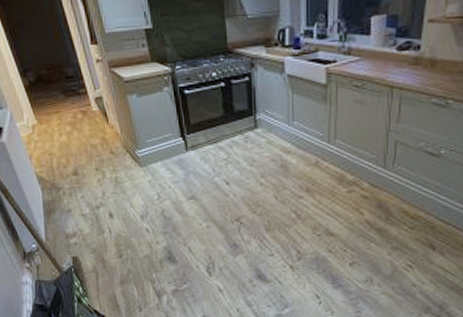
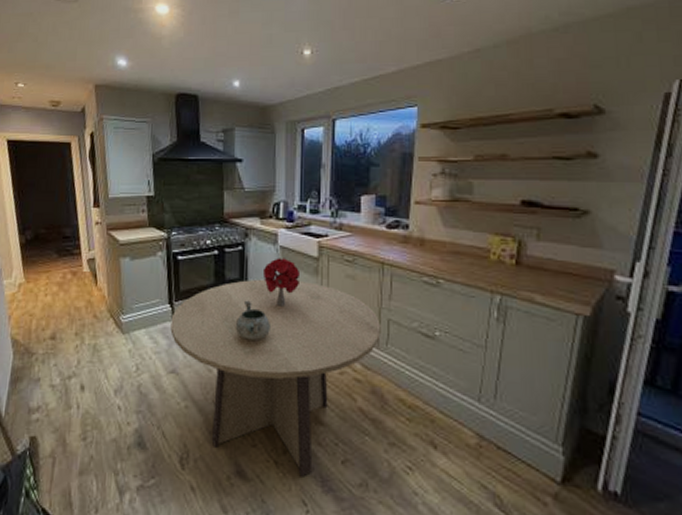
dining table: none [185,108,388,277] -> present [170,279,381,477]
decorative bowl: none [247,130,281,166] -> present [235,300,270,340]
bouquet: none [271,86,309,134] -> present [262,258,301,306]

